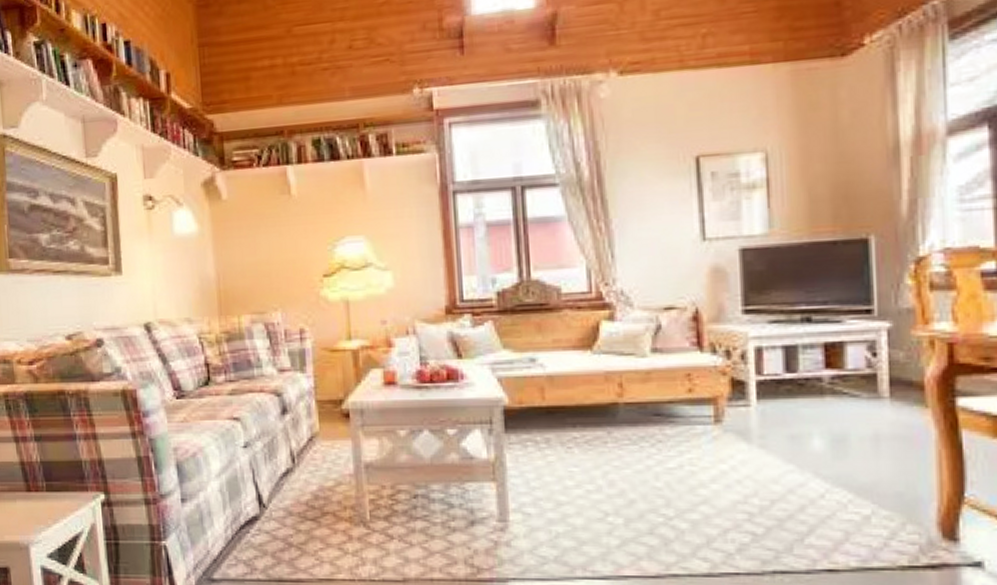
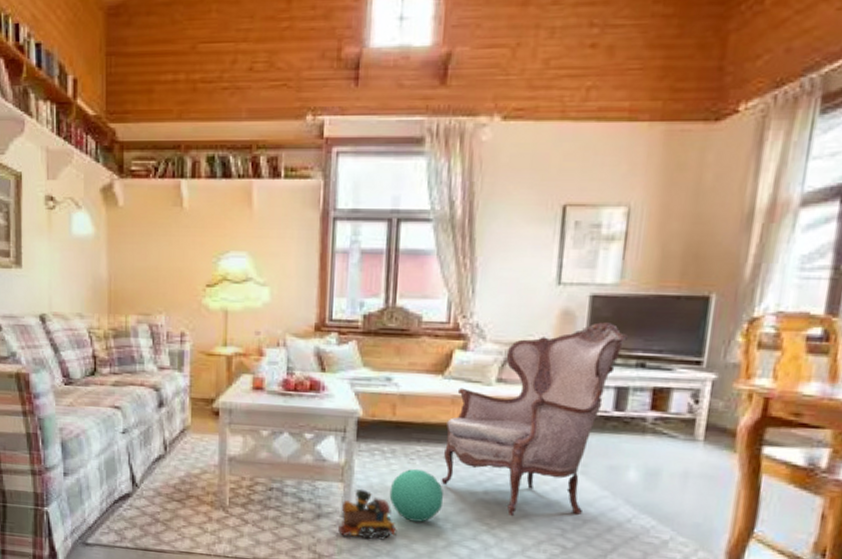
toy train: none [496,486,563,546] -> present [338,488,397,540]
ball: none [549,458,611,520] -> present [389,468,444,522]
armchair: none [603,276,788,504] -> present [441,322,629,517]

